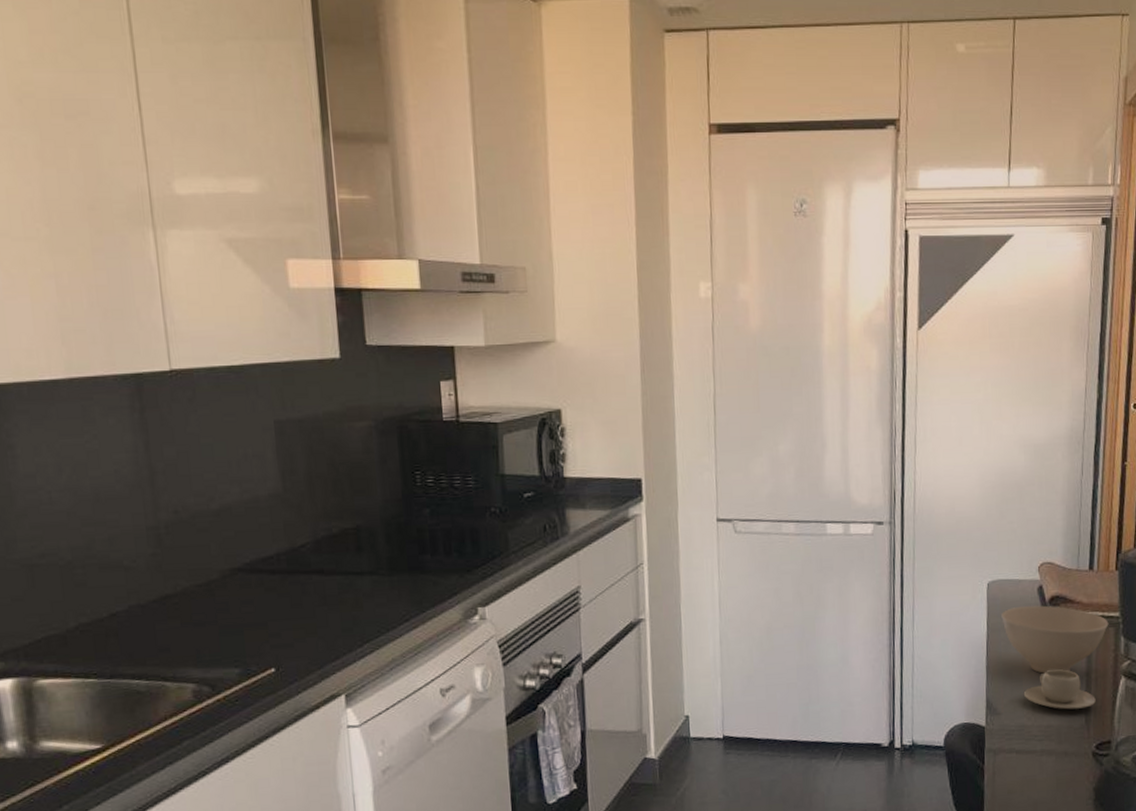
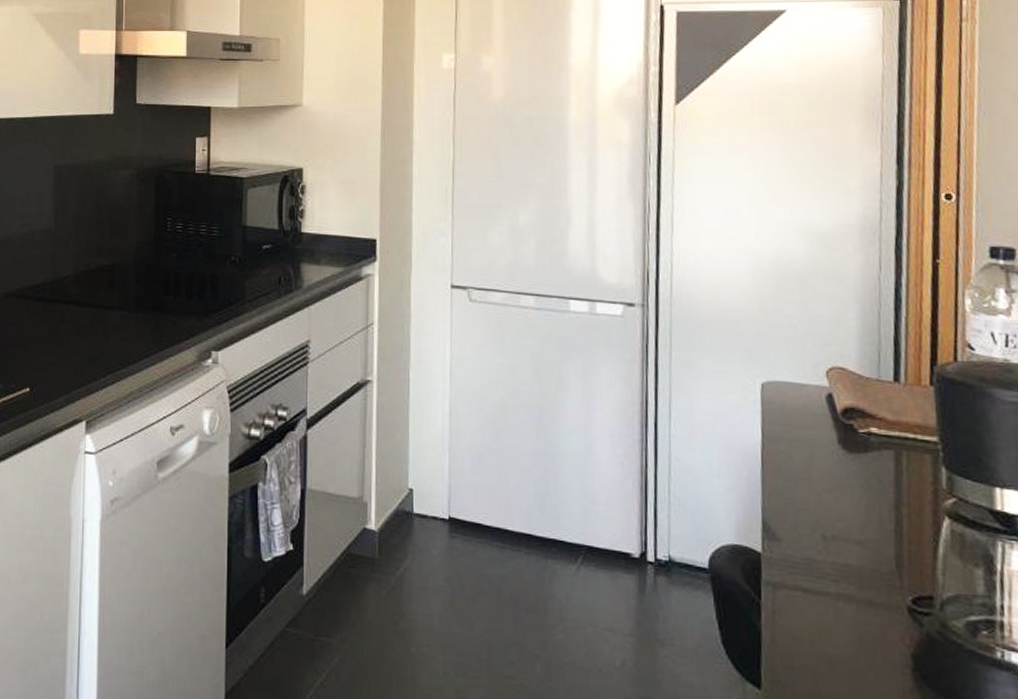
bowl: present [1001,605,1109,674] -> none [780,415,924,501]
teacup: present [1023,668,1096,710] -> none [810,495,910,550]

